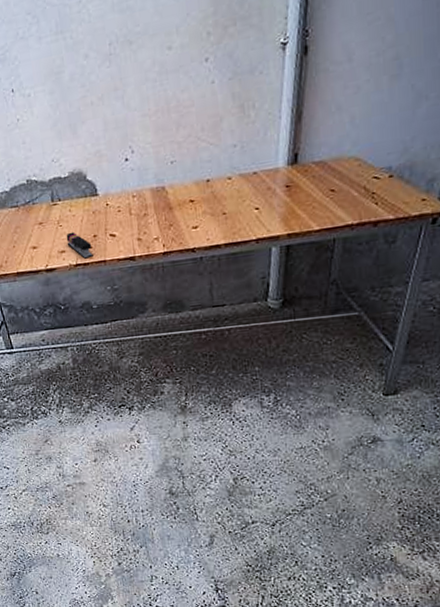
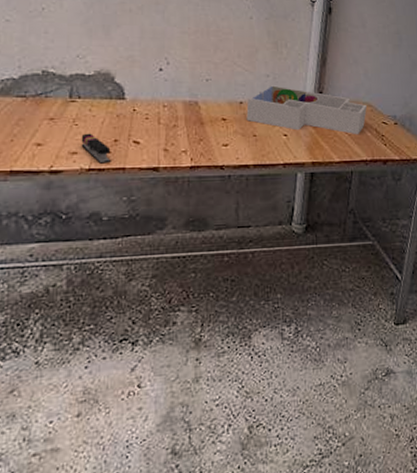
desk organizer: none [214,154,353,202] -> present [246,85,367,135]

